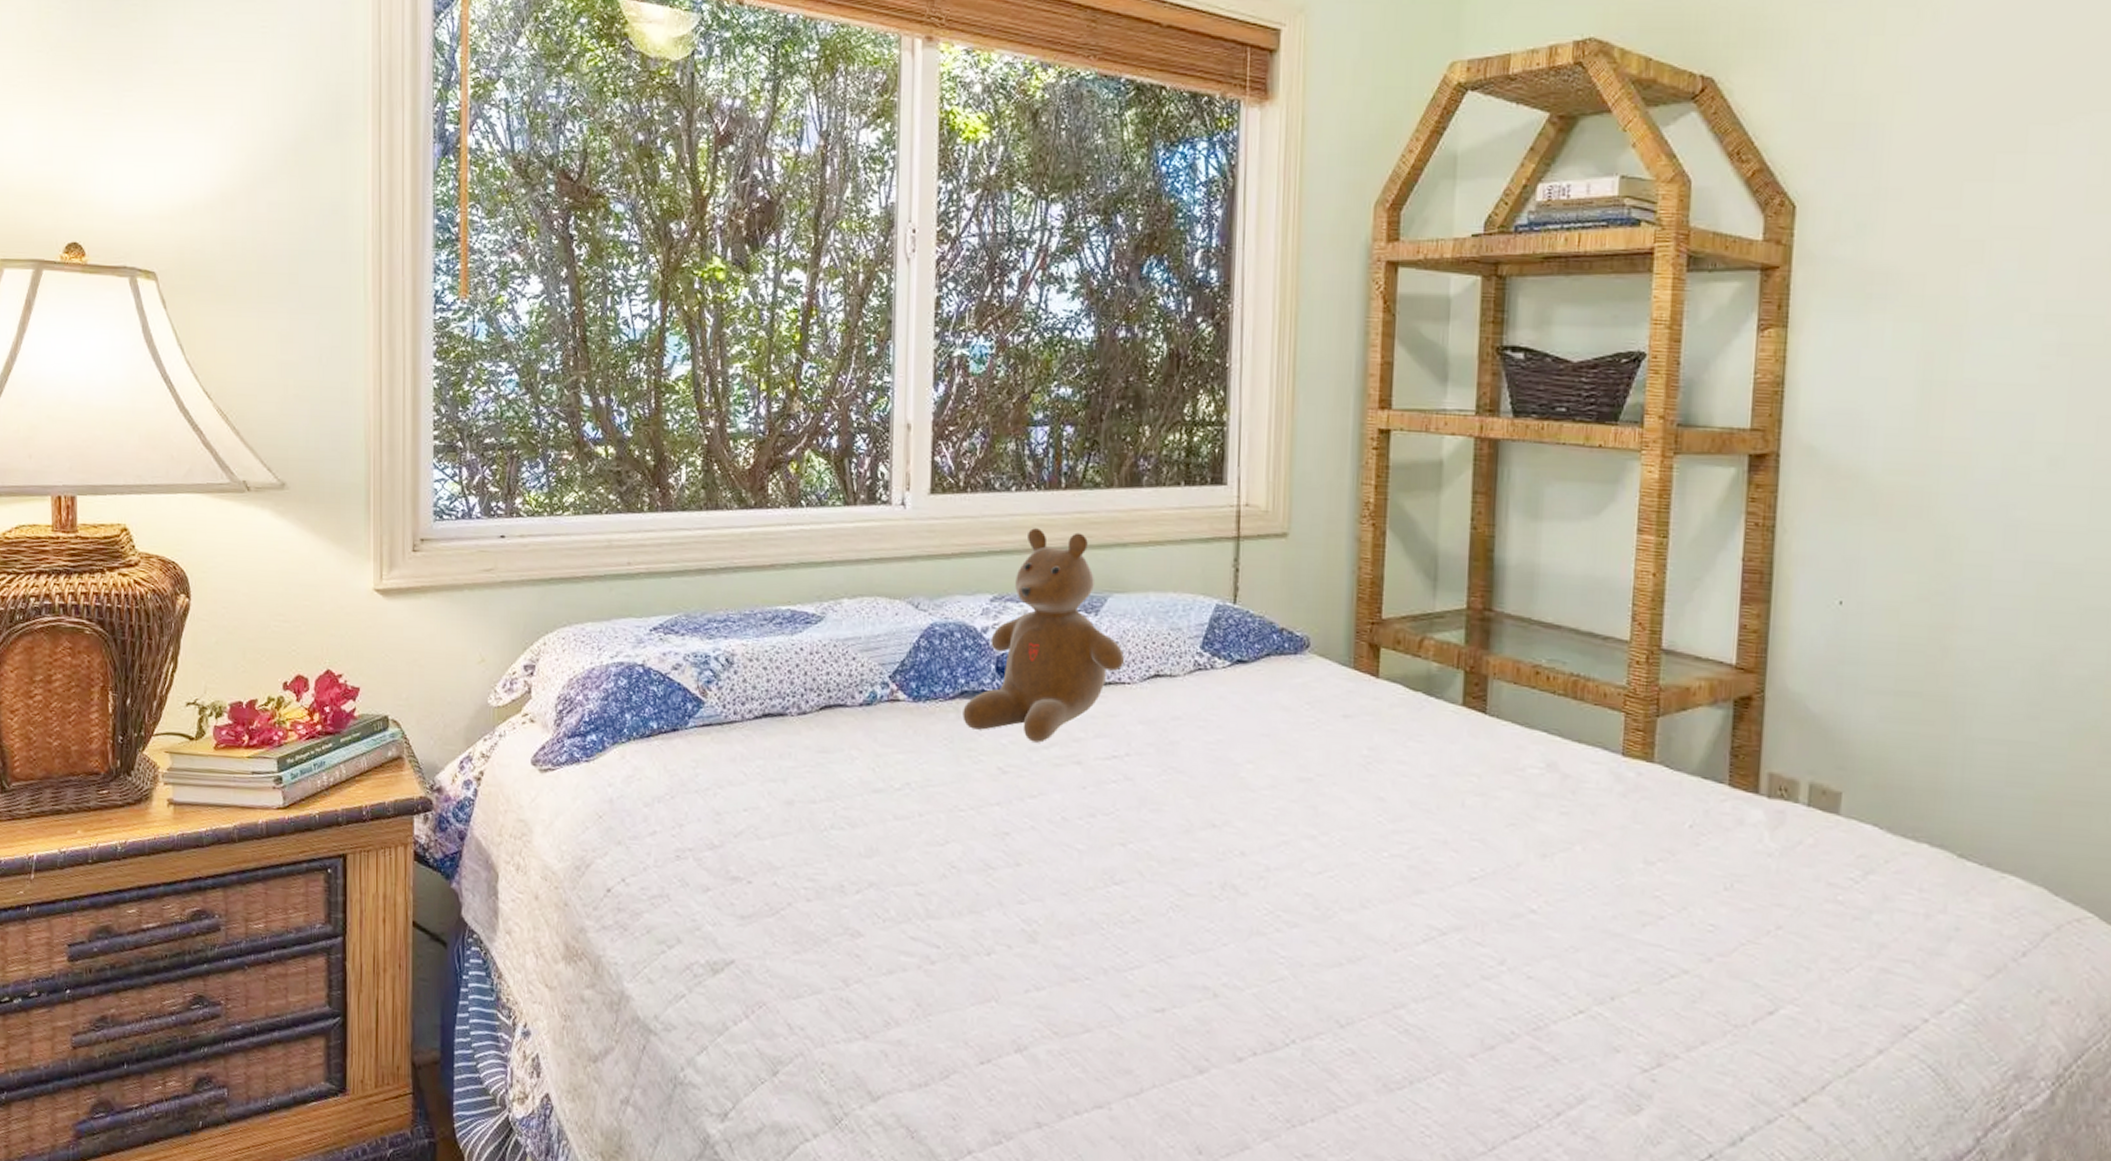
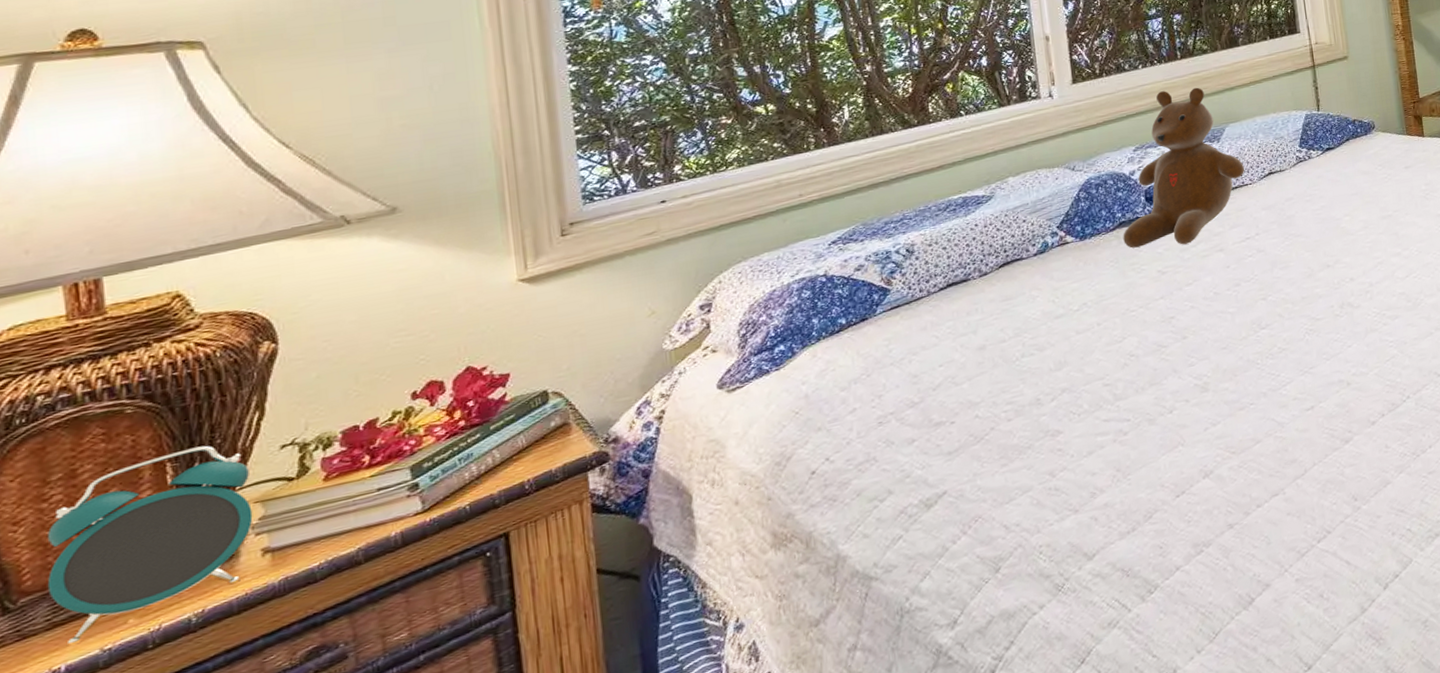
alarm clock: none [29,682,164,839] -> present [47,445,253,646]

